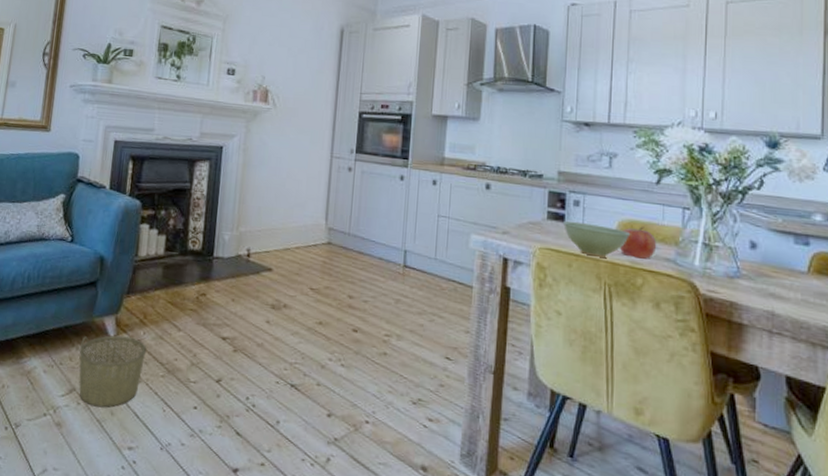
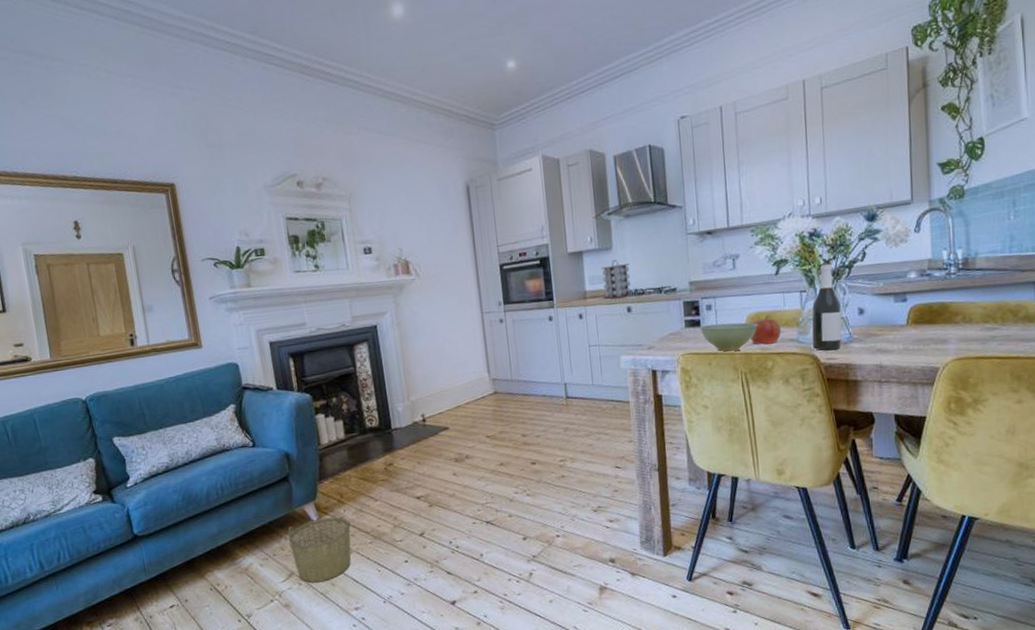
spice rack: none [463,131,495,174] -> present [602,259,632,300]
wine bottle: none [692,183,729,283] -> present [812,263,842,351]

